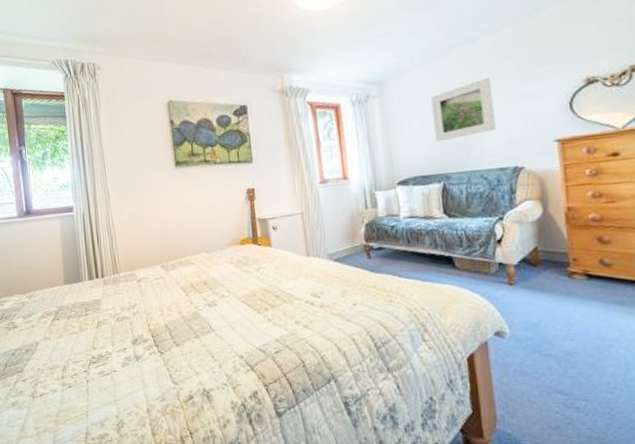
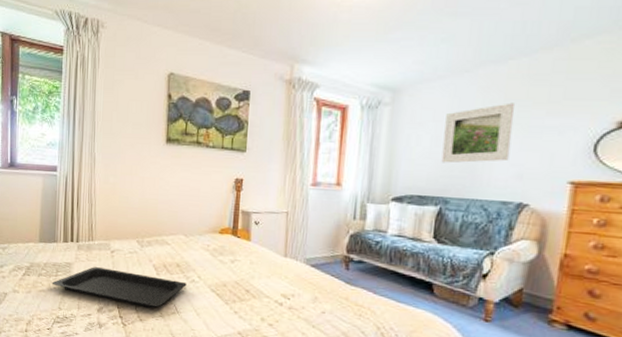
serving tray: none [82,298,217,331] -> present [52,267,187,308]

